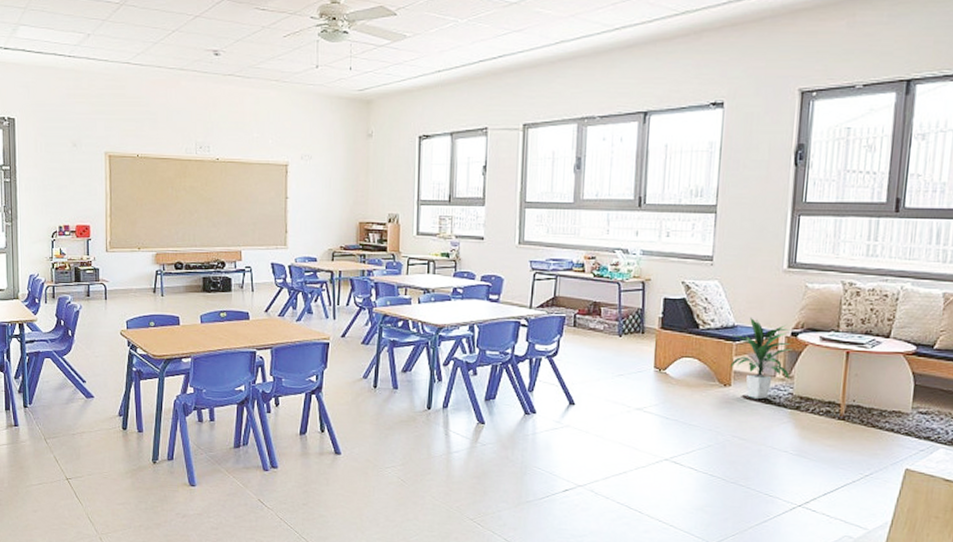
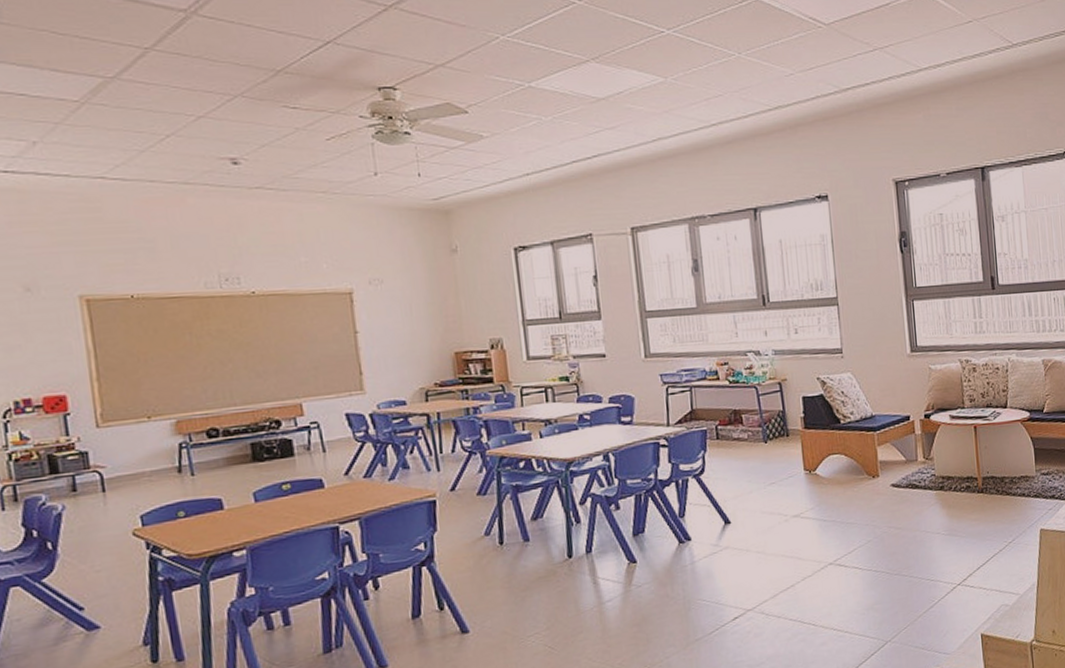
indoor plant: present [730,317,791,399] -> none [872,404,930,486]

